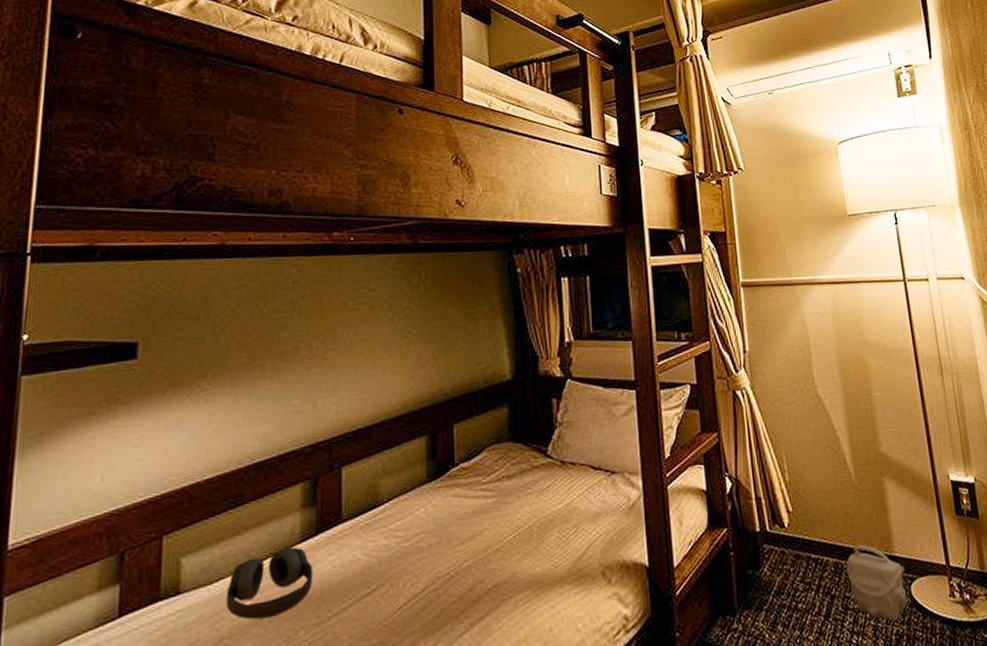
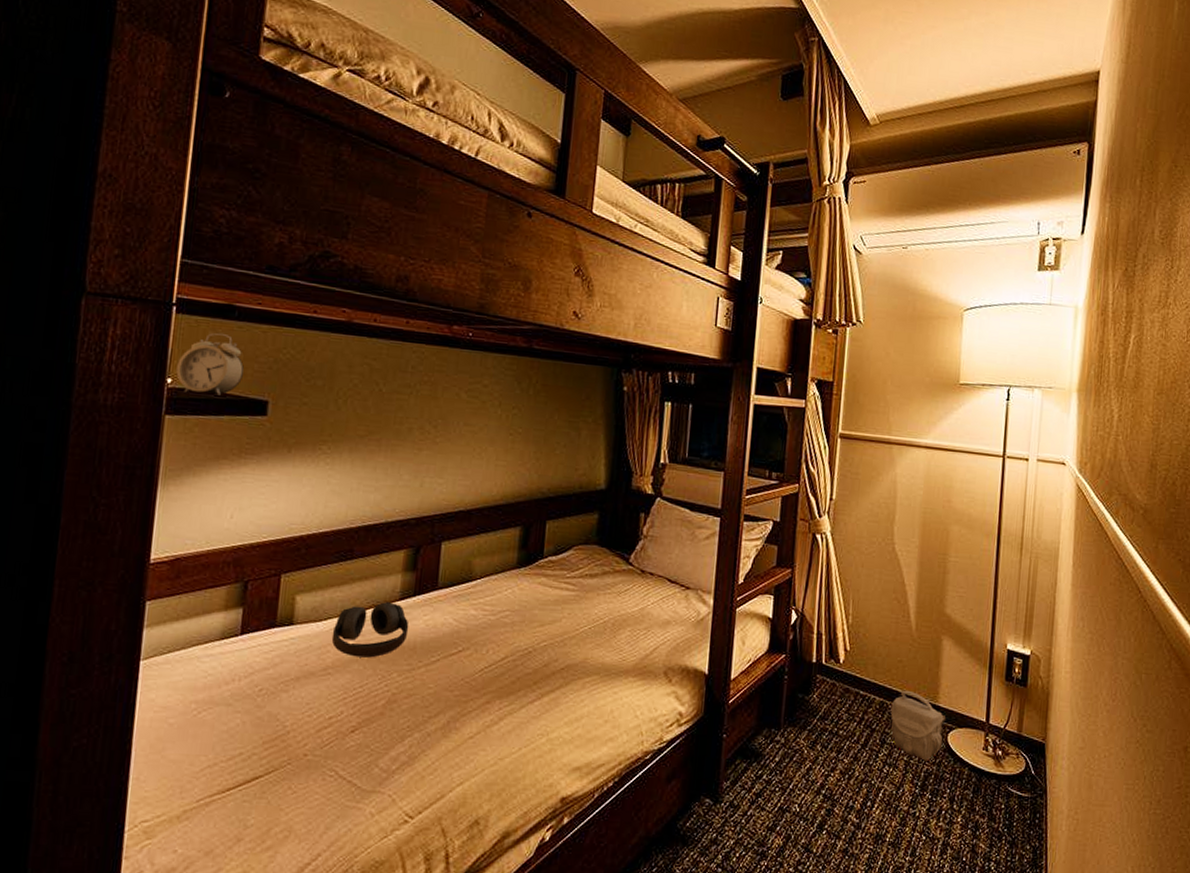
alarm clock: none [33,276,109,348] -> present [176,332,244,396]

